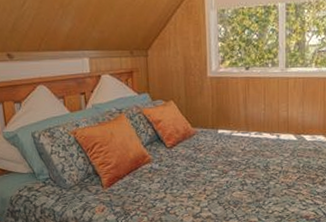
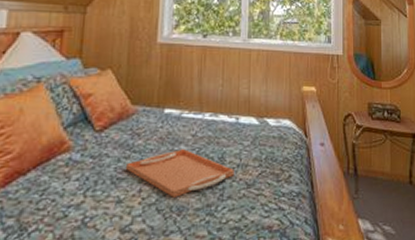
serving tray: none [192,160,277,195] -> present [125,149,234,198]

